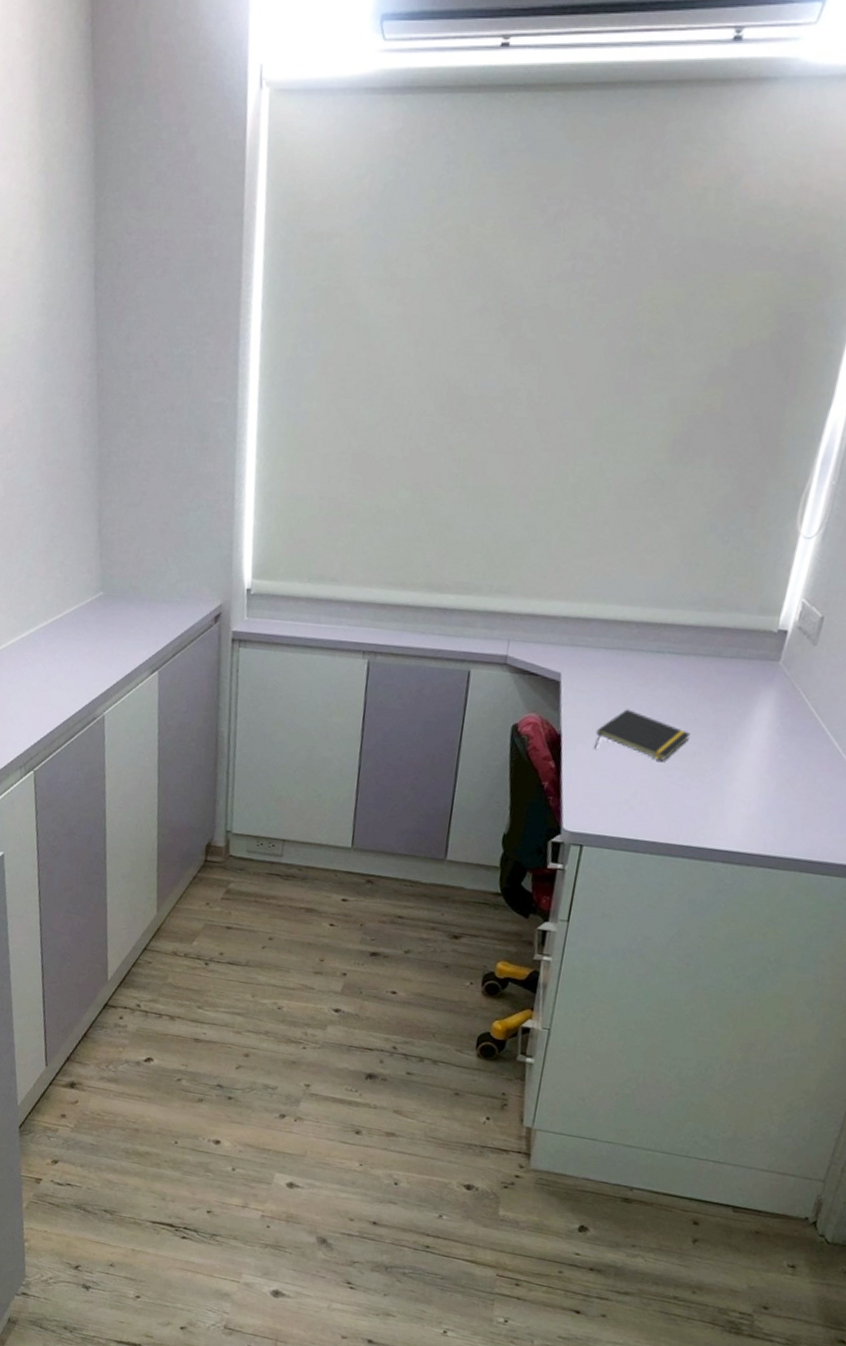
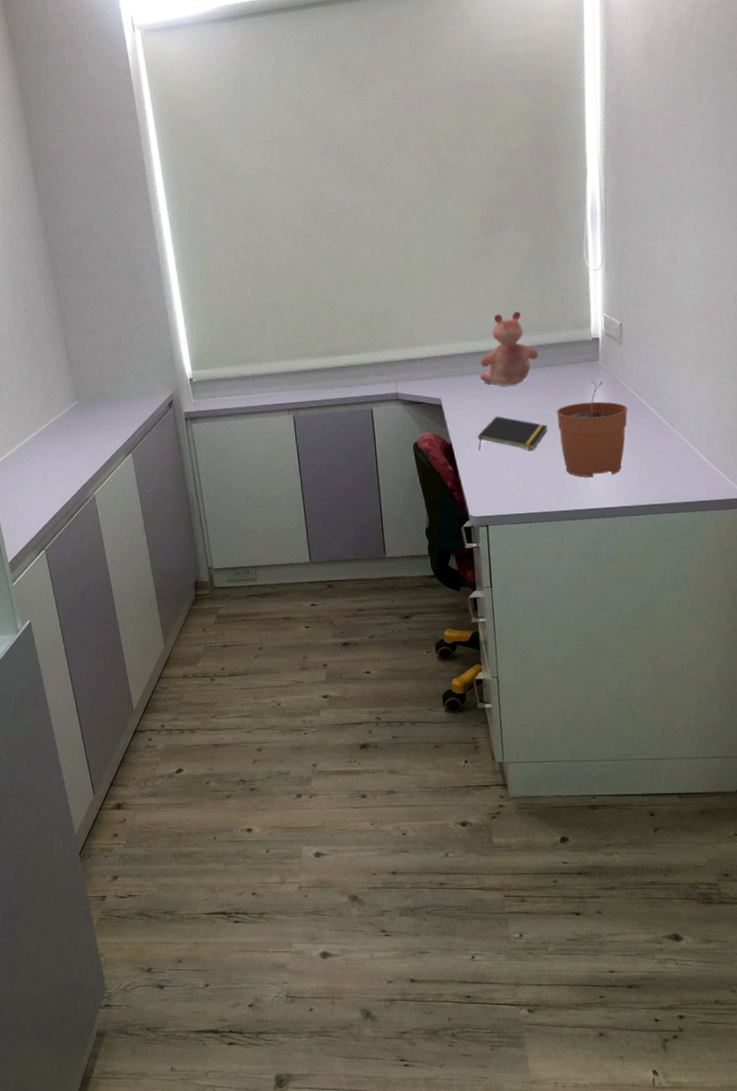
teddy bear: none [618,575,702,674] -> present [480,311,538,386]
plant pot: none [698,686,801,812] -> present [556,380,628,477]

